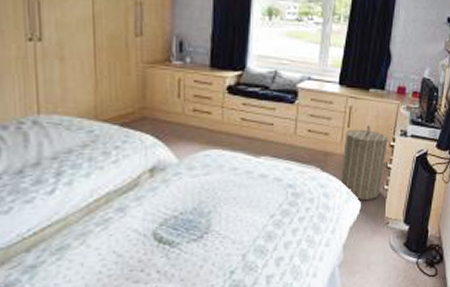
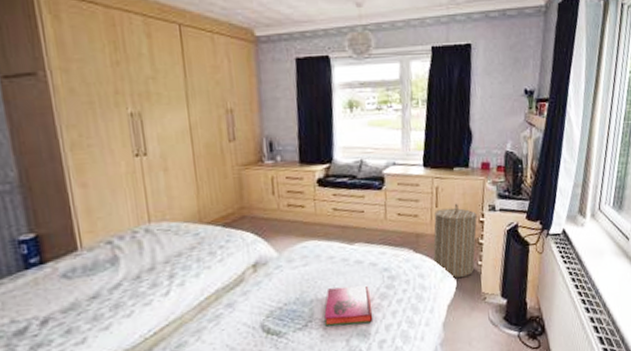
hardback book: none [222,200,273,240] -> present [324,285,373,327]

